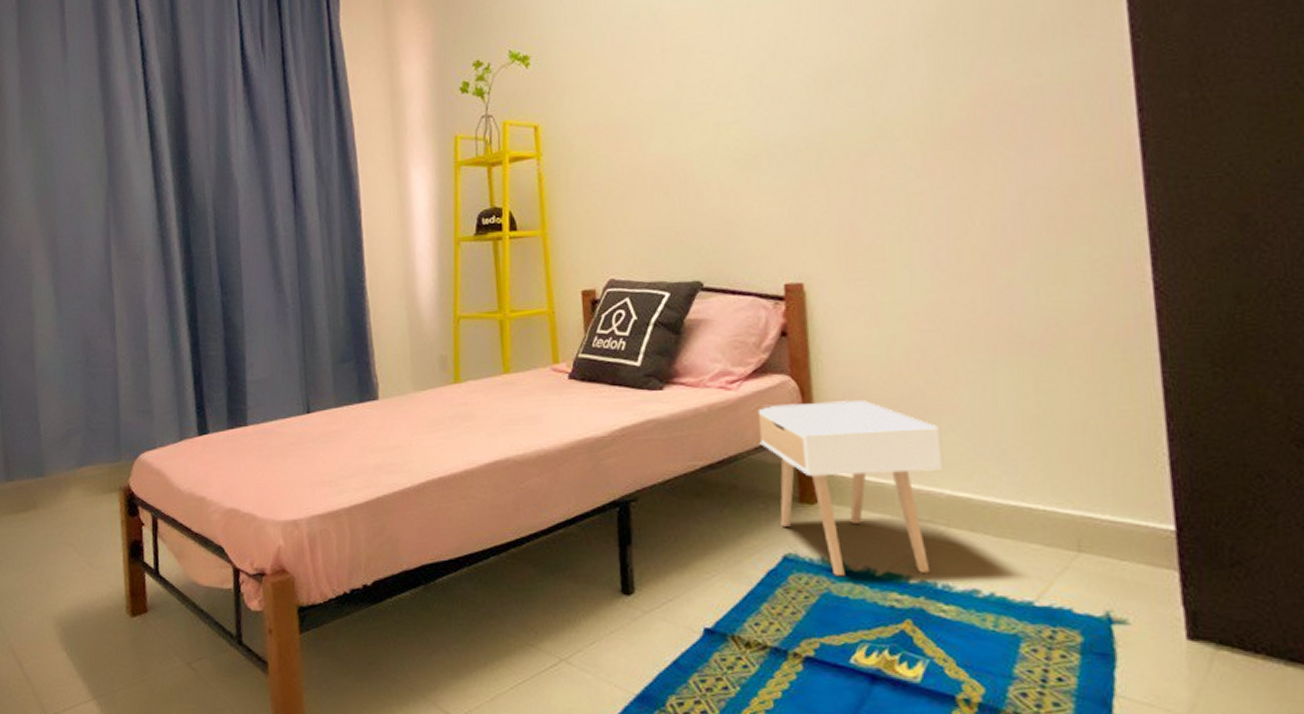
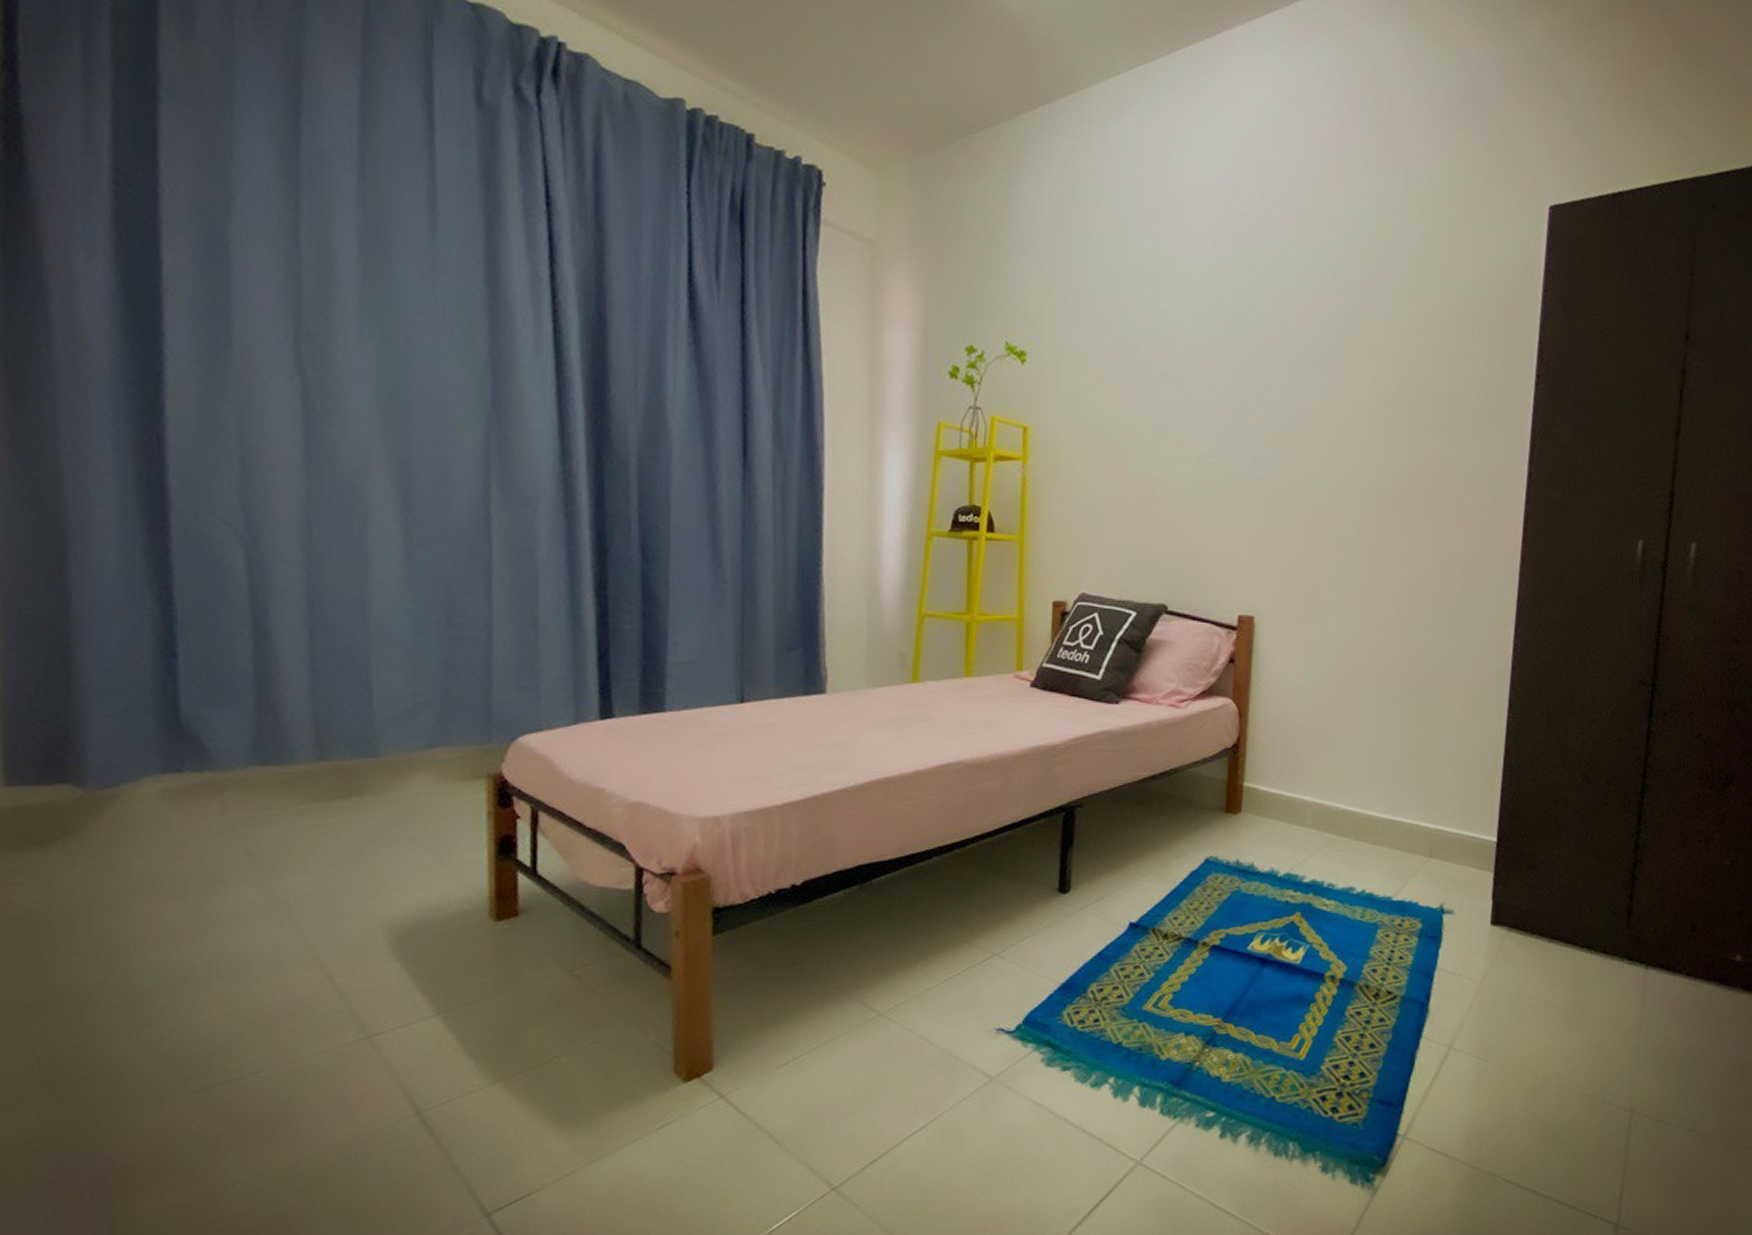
nightstand: present [757,400,944,577] -> none [1198,724,1344,877]

